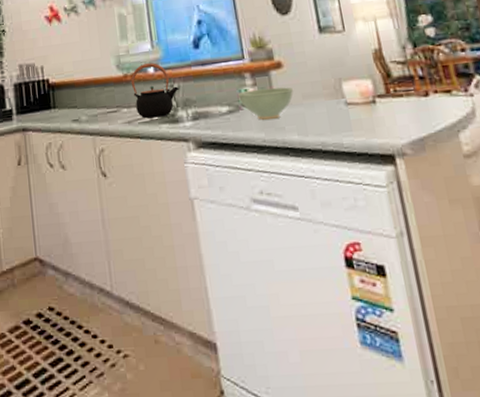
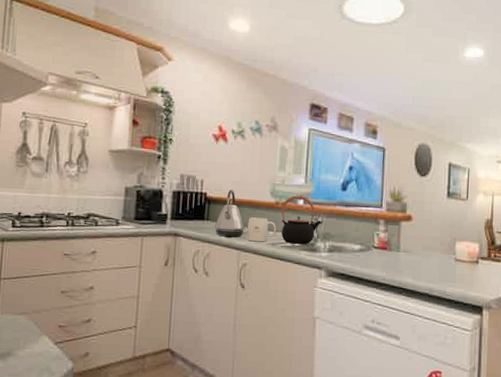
kettle: none [62,70,96,124] -> present [214,189,245,238]
mug: none [97,94,130,124] -> present [247,217,277,242]
bowl: present [237,87,294,120] -> none [370,235,417,262]

